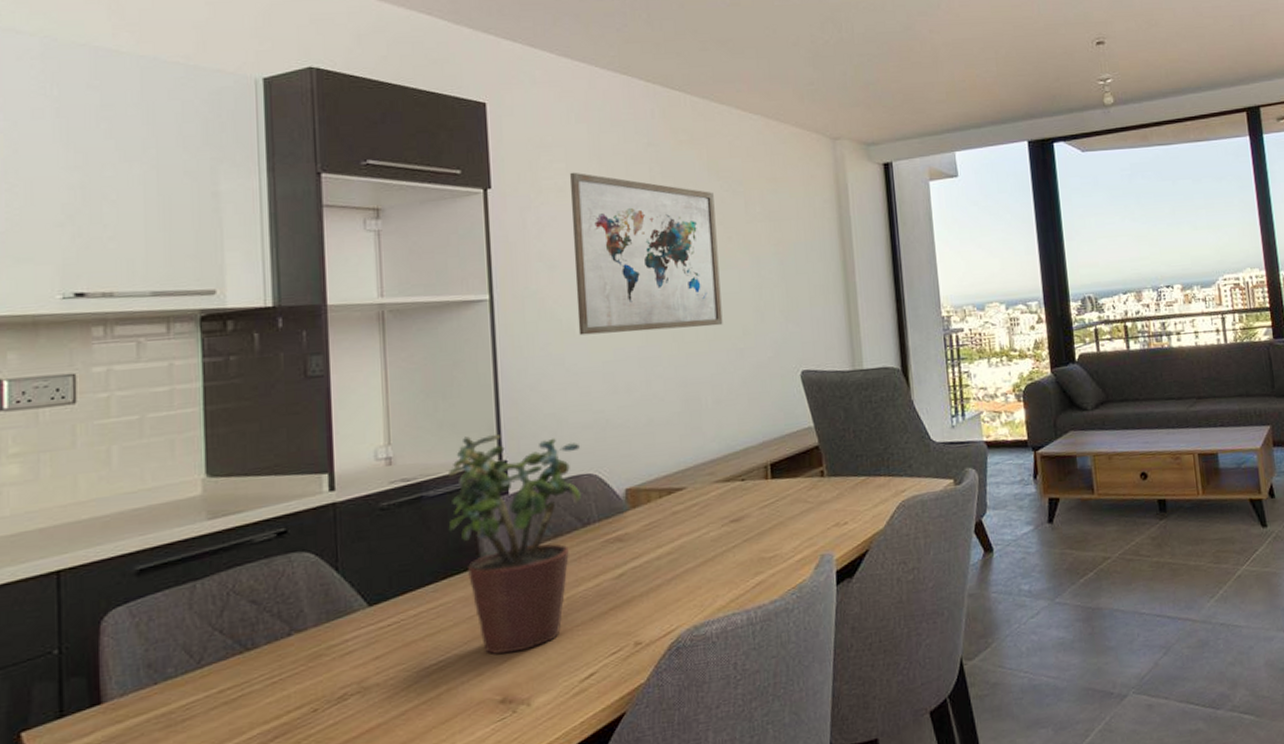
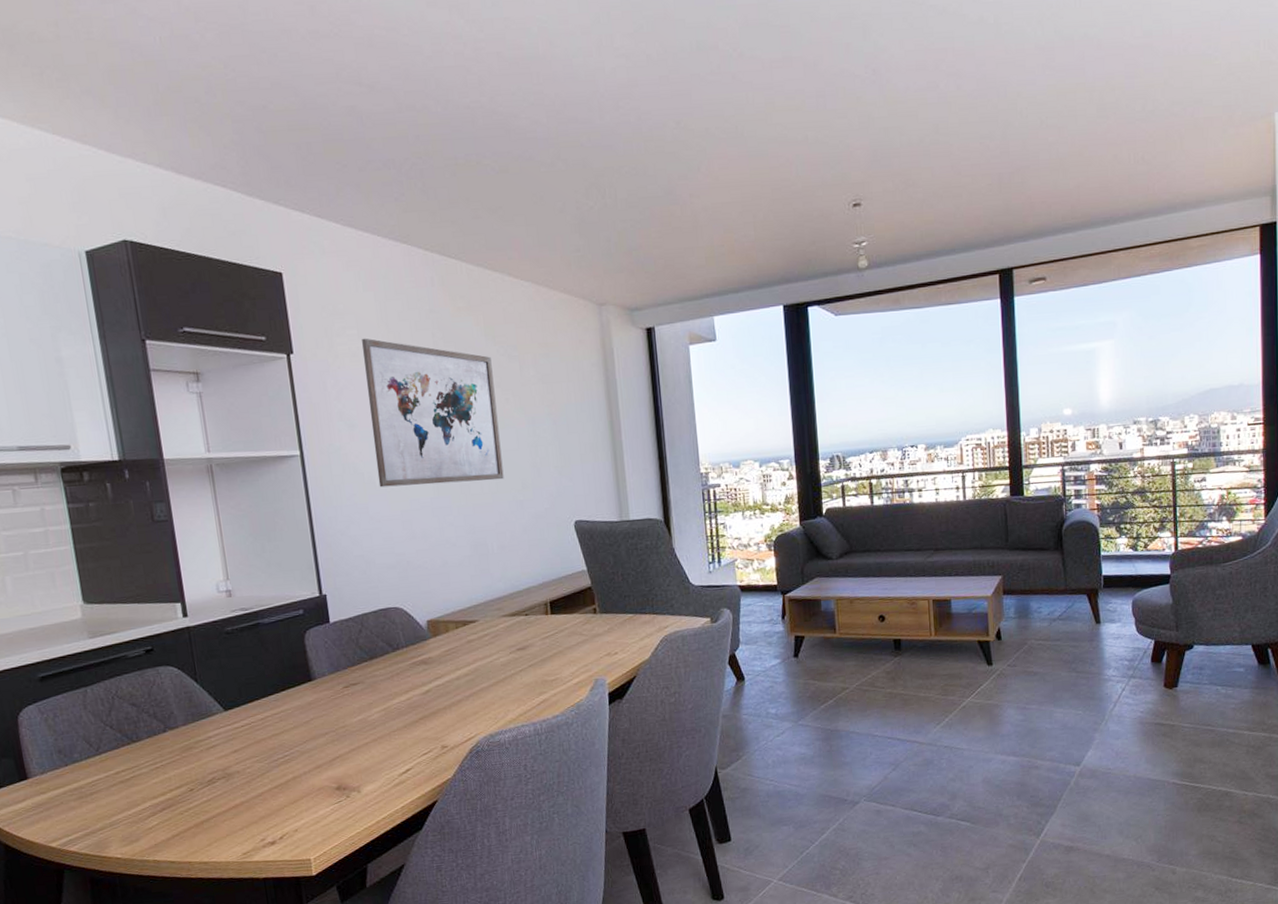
potted plant: present [448,434,581,655] -> none [279,572,390,752]

